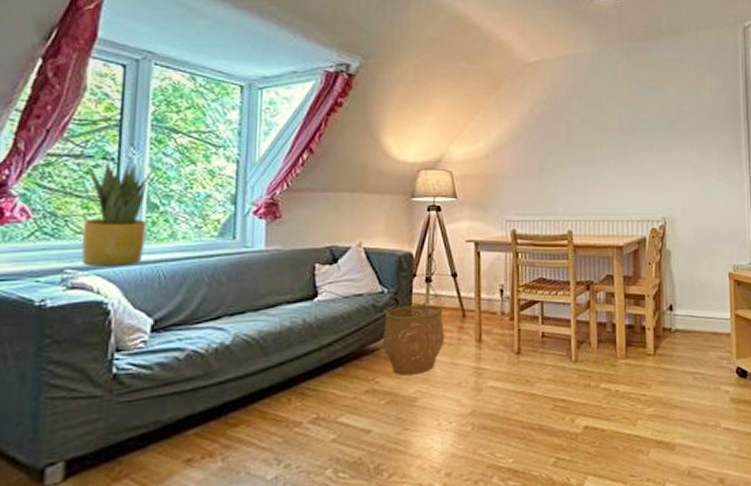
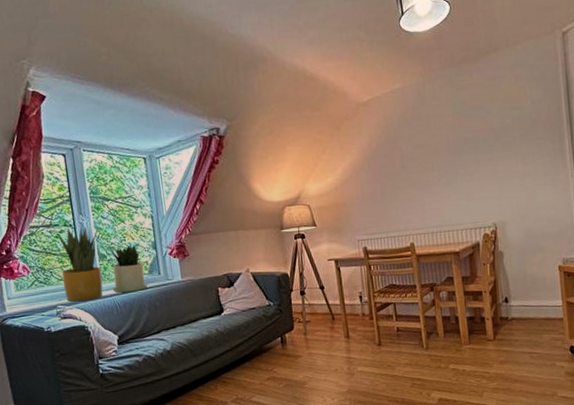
planter: none [158,194,215,259] -> present [110,244,148,293]
basket: present [383,305,446,375] -> none [274,312,321,366]

